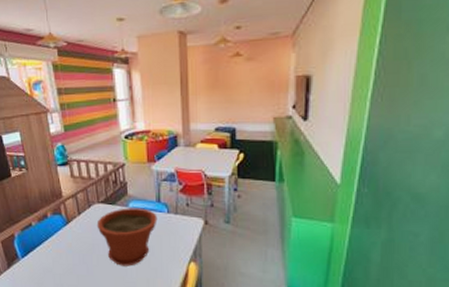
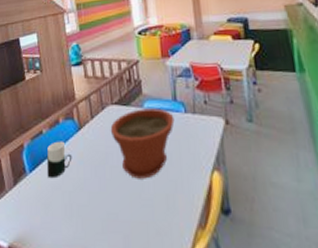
cup: none [37,233,62,264] -> present [46,141,72,179]

